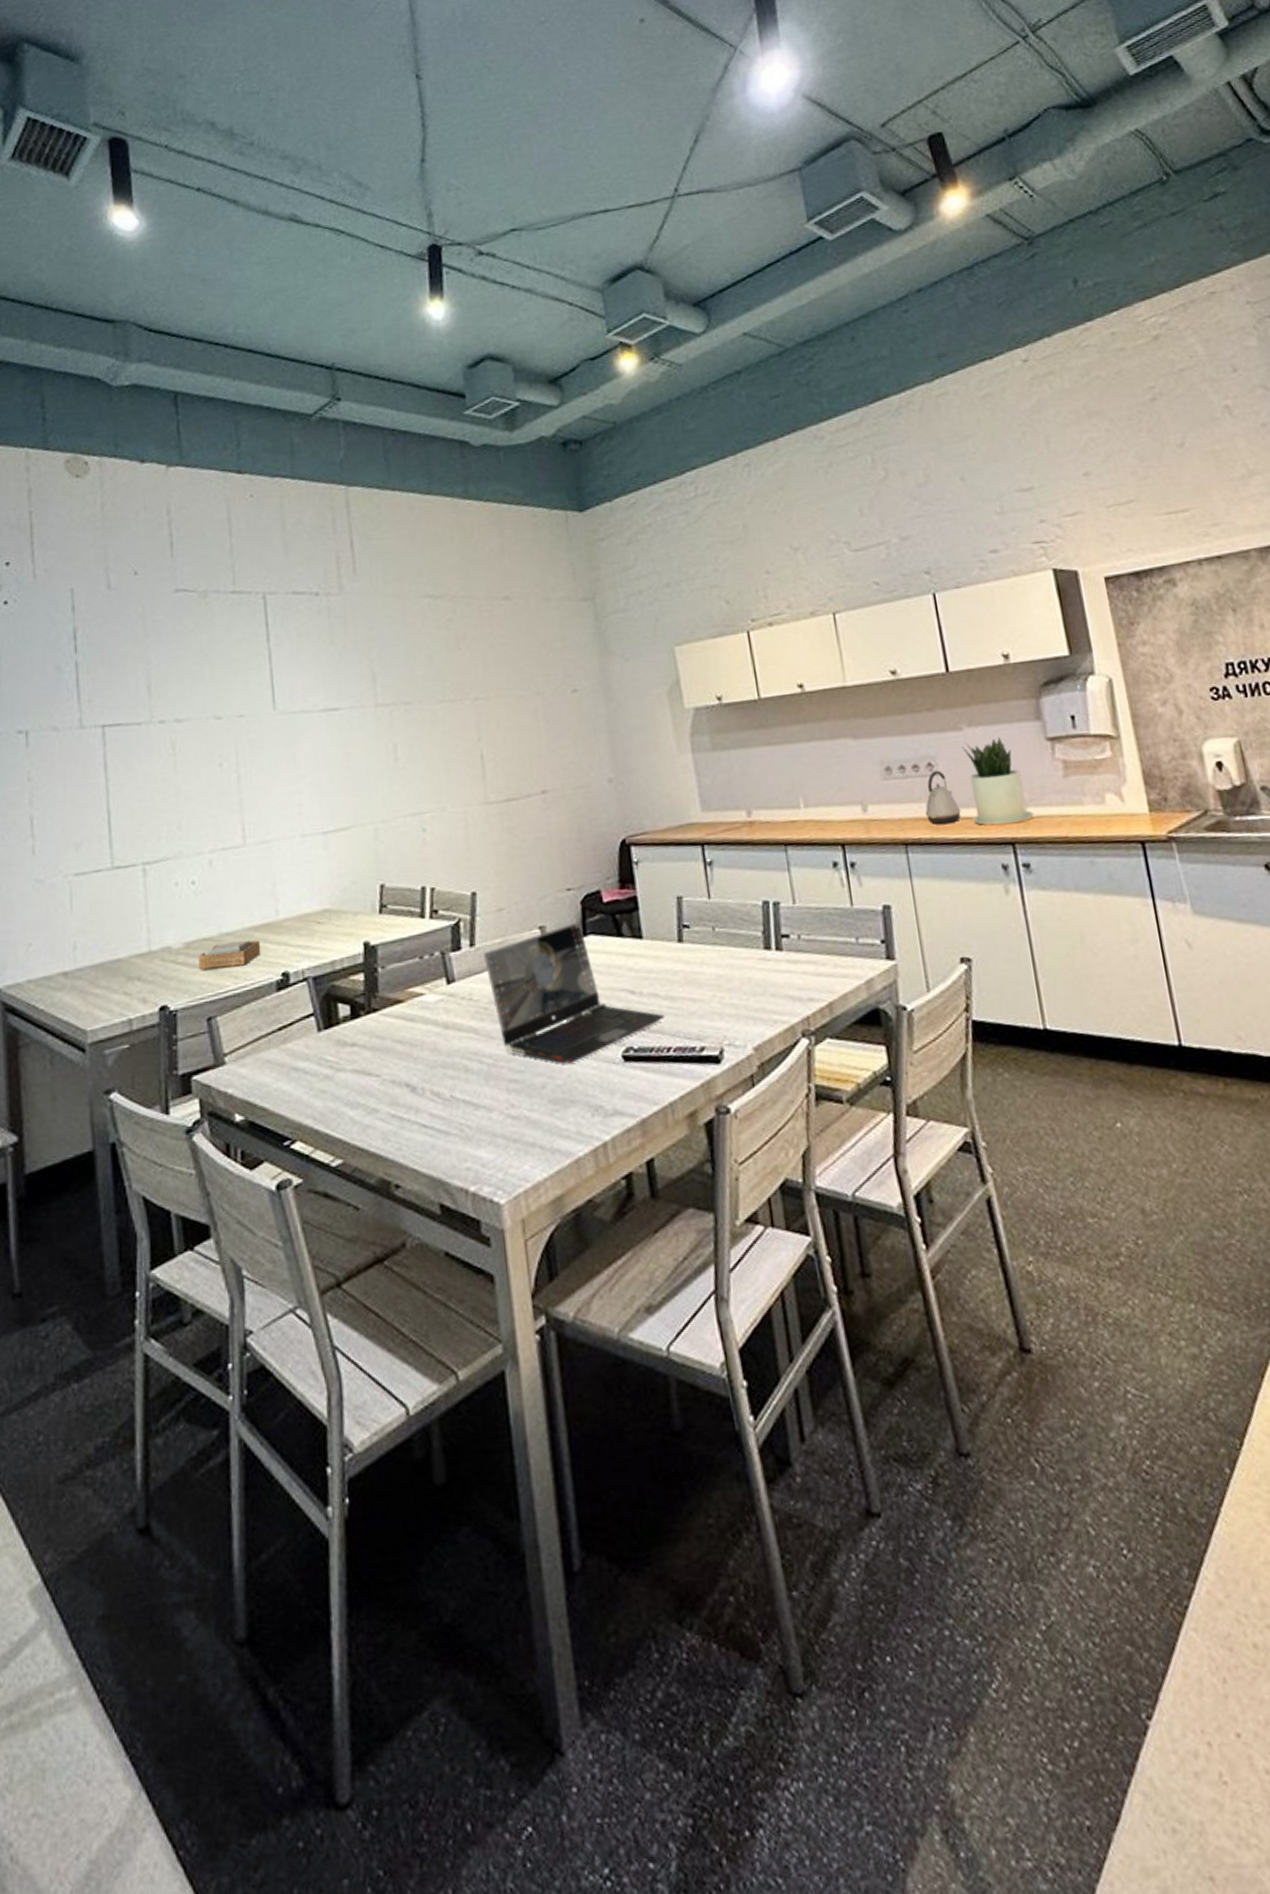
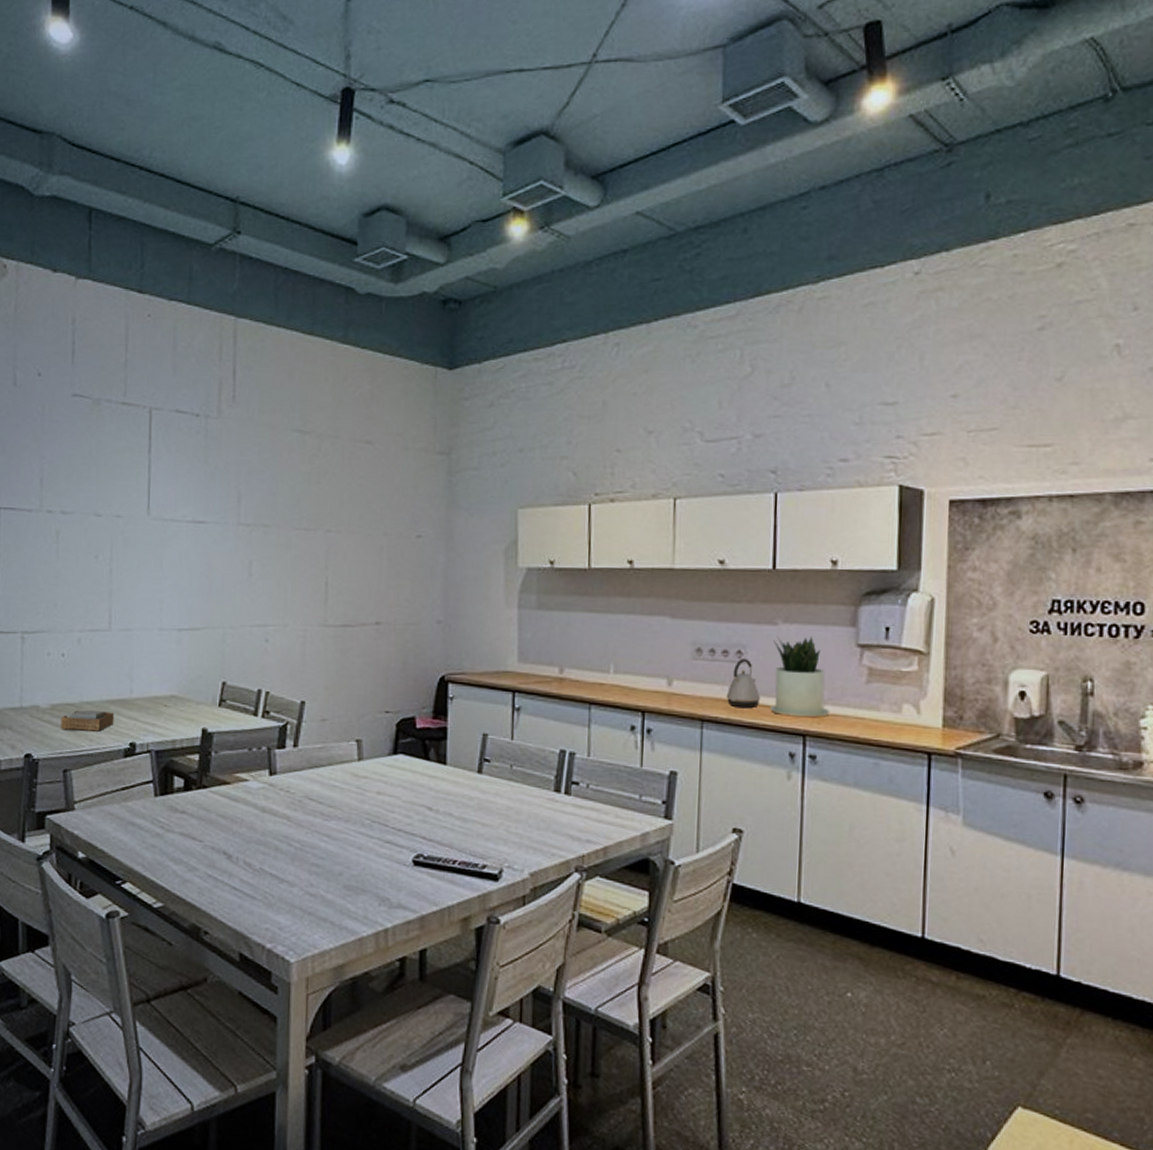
laptop computer: present [484,921,664,1064] -> none [304,741,455,859]

